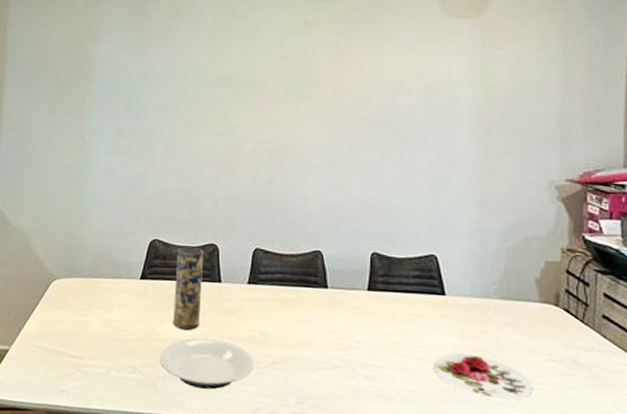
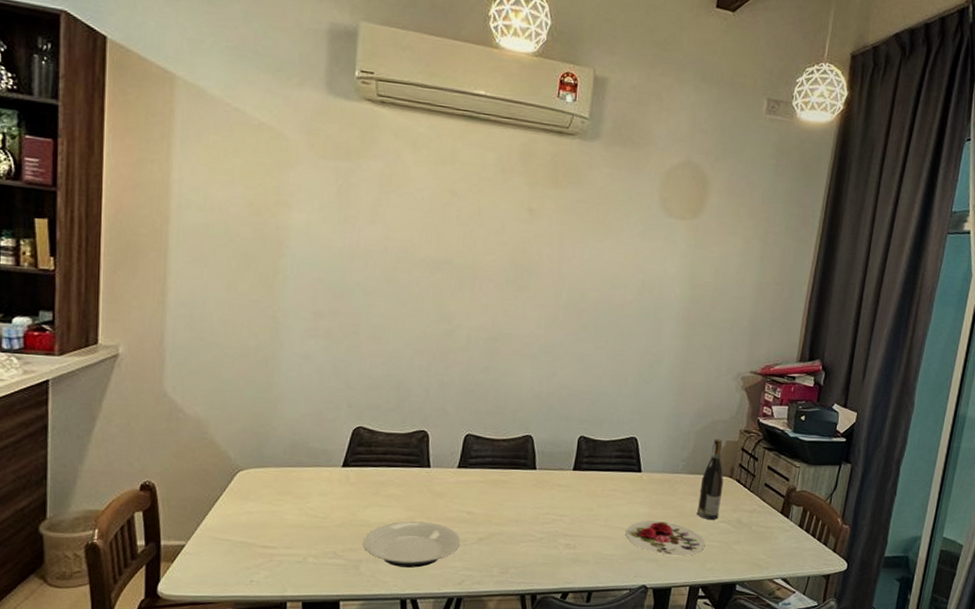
vase: present [173,246,203,330] -> none [378,433,412,514]
wine bottle: none [517,258,548,357] -> present [696,439,724,520]

